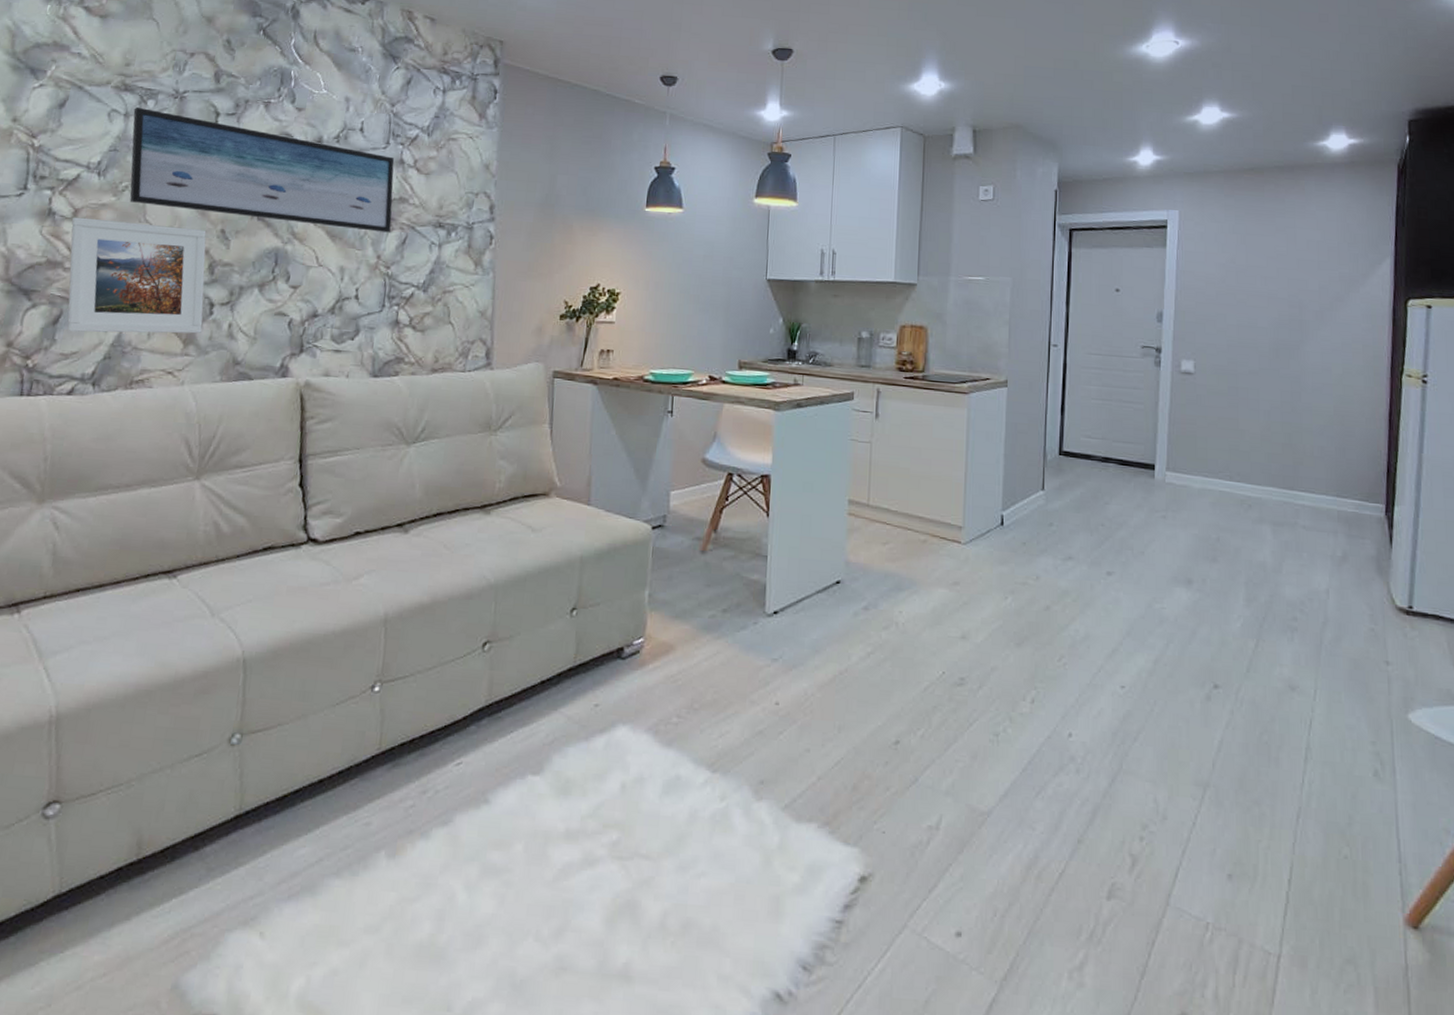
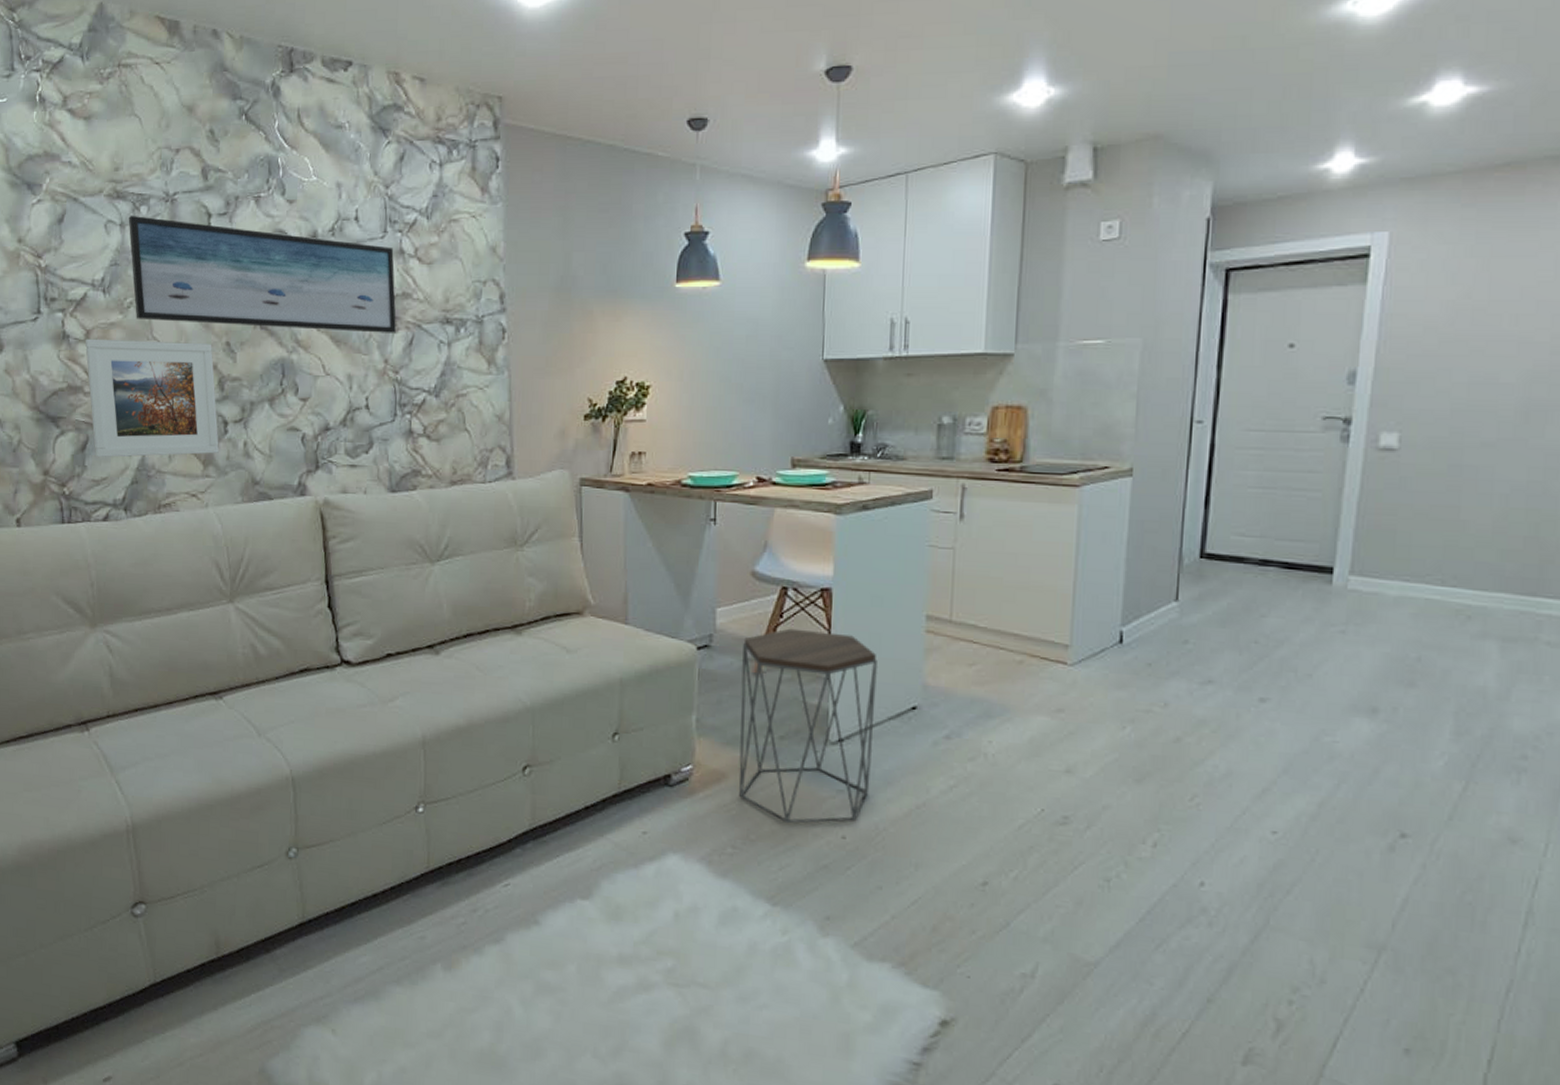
side table: none [685,510,808,692] -> present [738,628,877,824]

